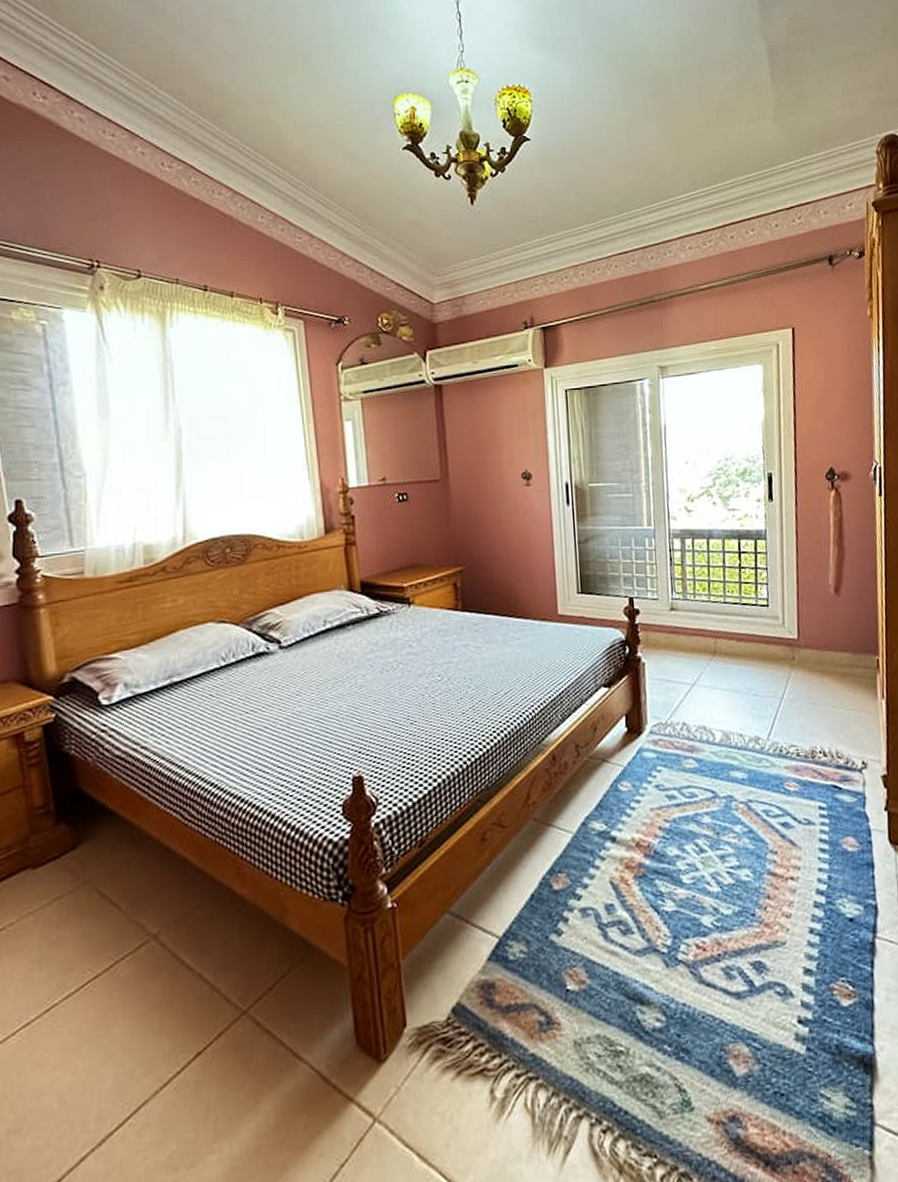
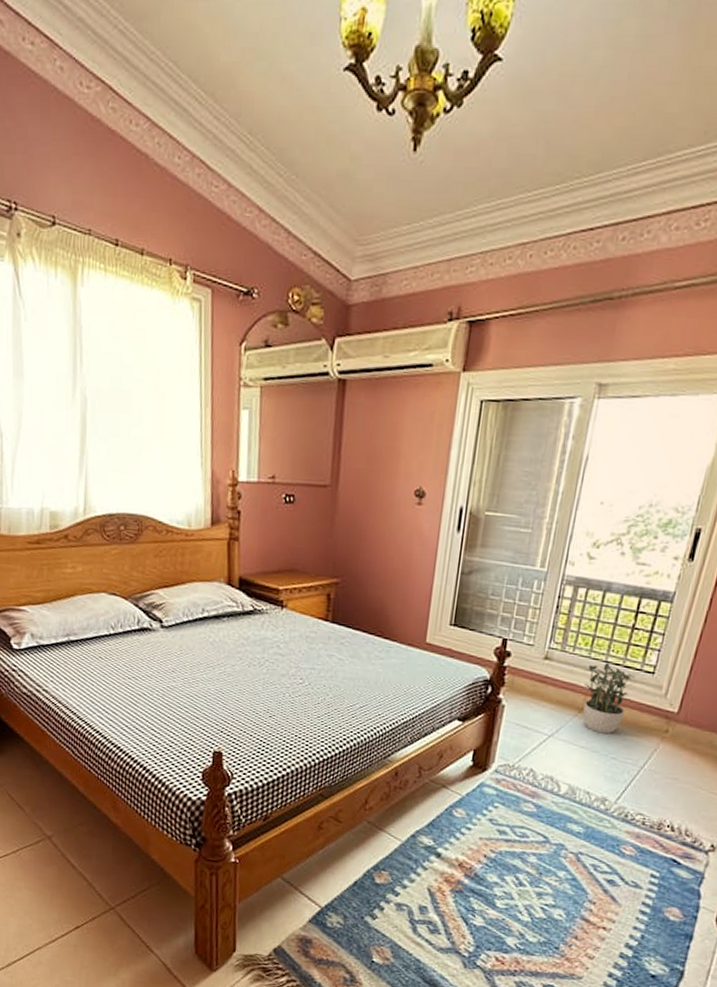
potted plant: none [708,603,755,673] -> present [582,662,639,734]

